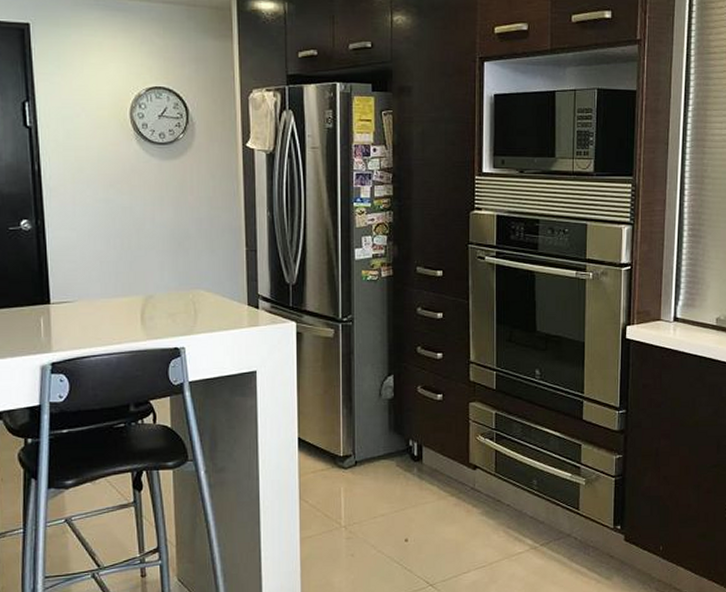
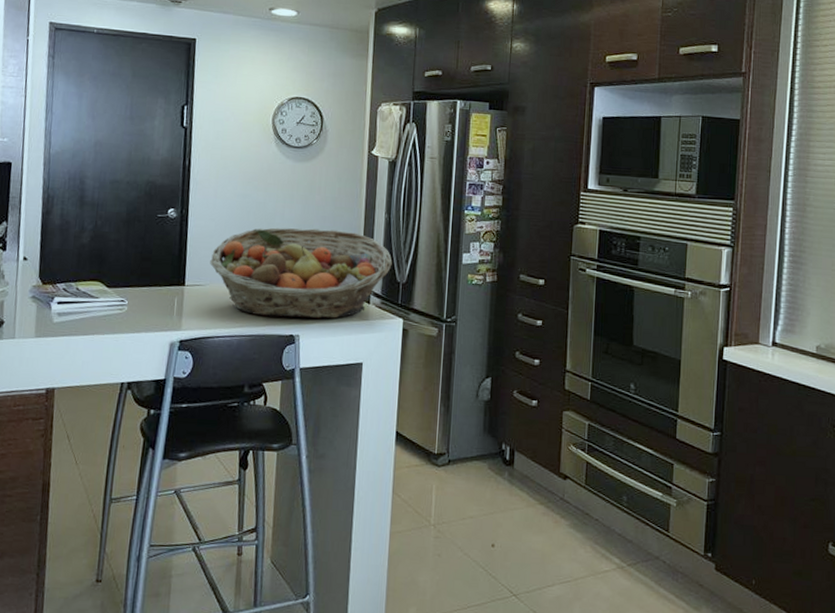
fruit basket: none [76,232,279,331] -> present [210,227,392,319]

